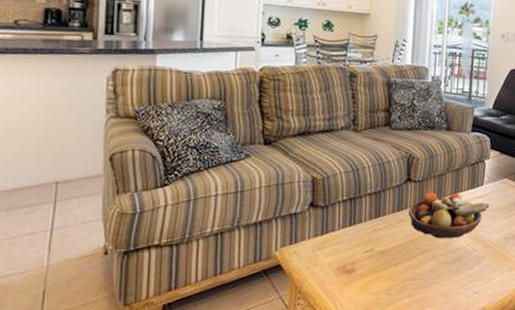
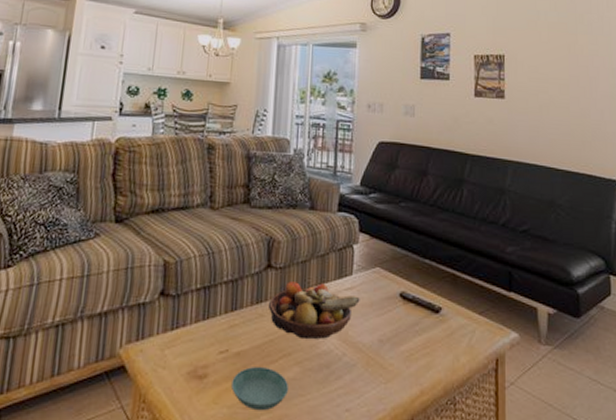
saucer: none [376,262,426,296] -> present [232,367,288,411]

